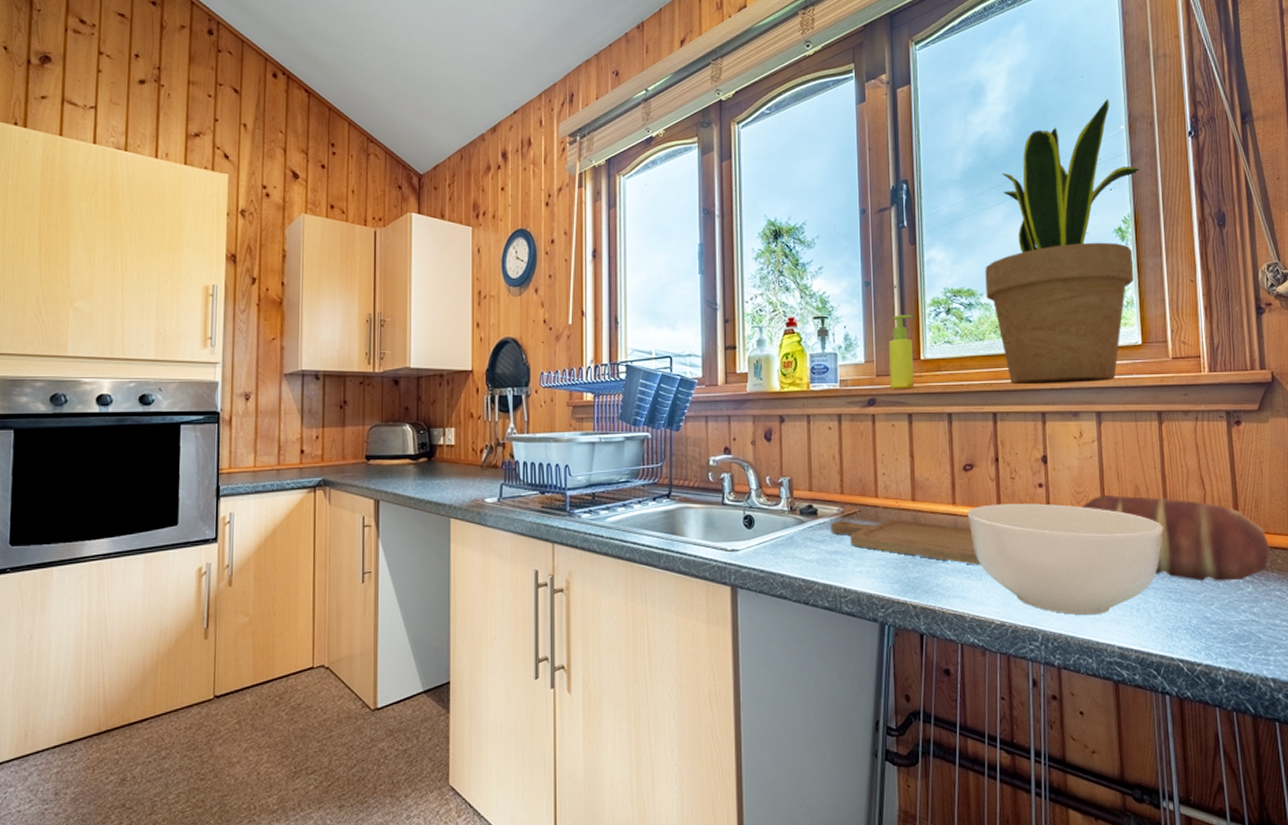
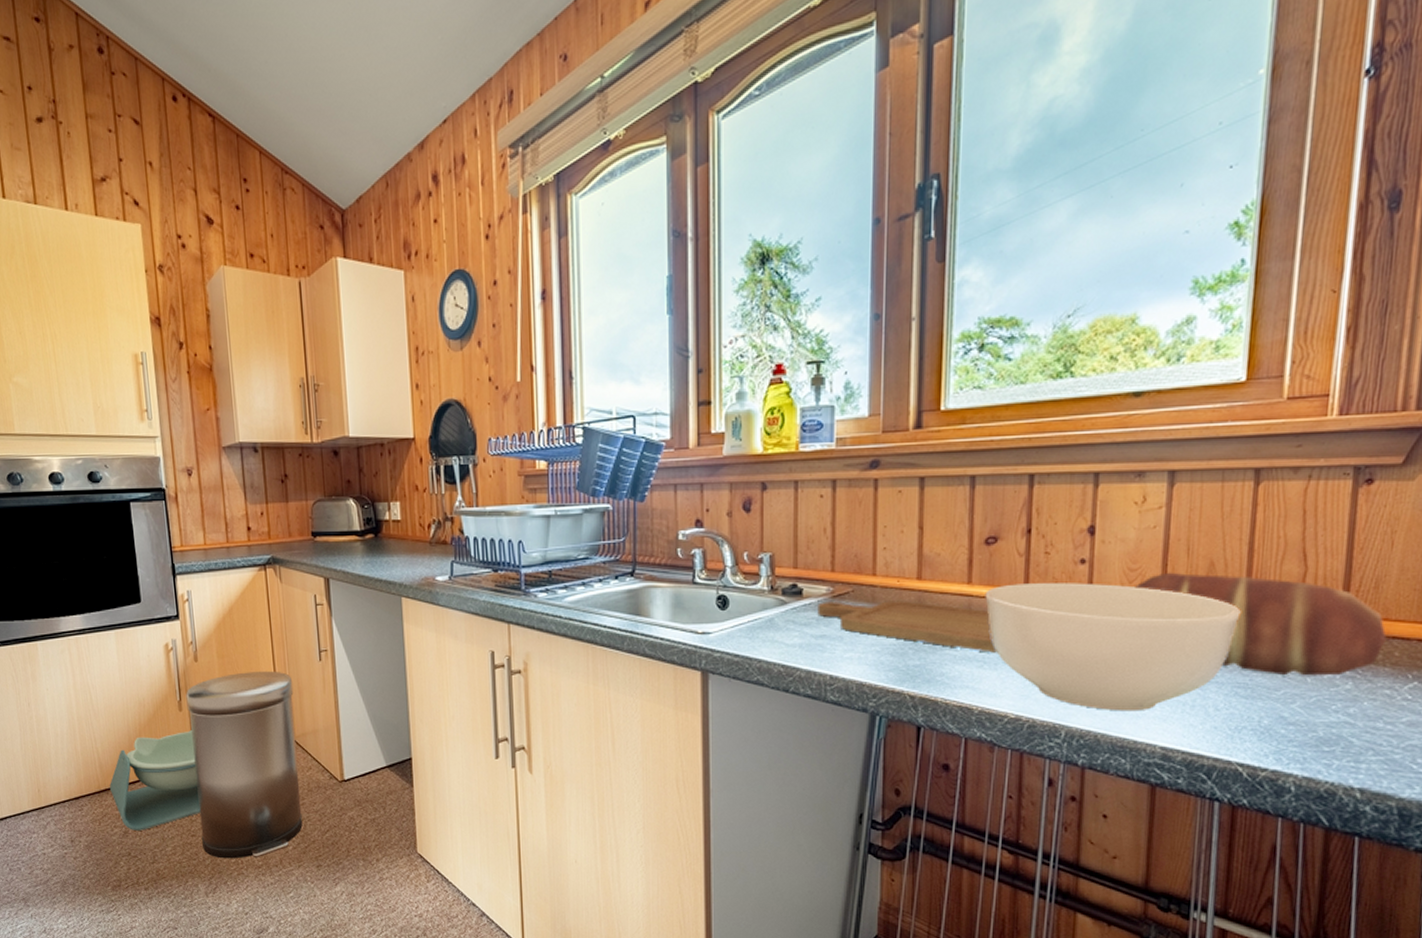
pet bowl: none [112,659,217,777] -> present [110,729,201,831]
pedal bin: none [212,594,332,805] -> present [186,671,303,859]
soap dispenser: present [889,315,915,390] -> none [900,354,937,450]
potted plant: present [985,99,1140,385] -> none [1034,30,1280,439]

